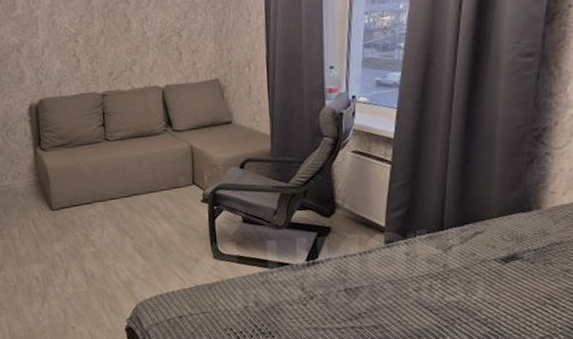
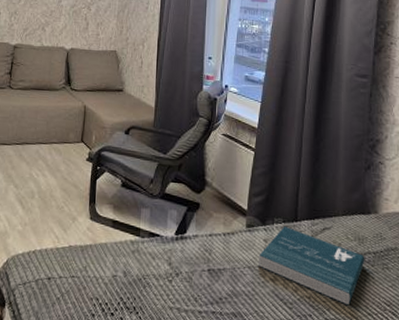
book: none [399,236,524,305] -> present [257,225,365,306]

